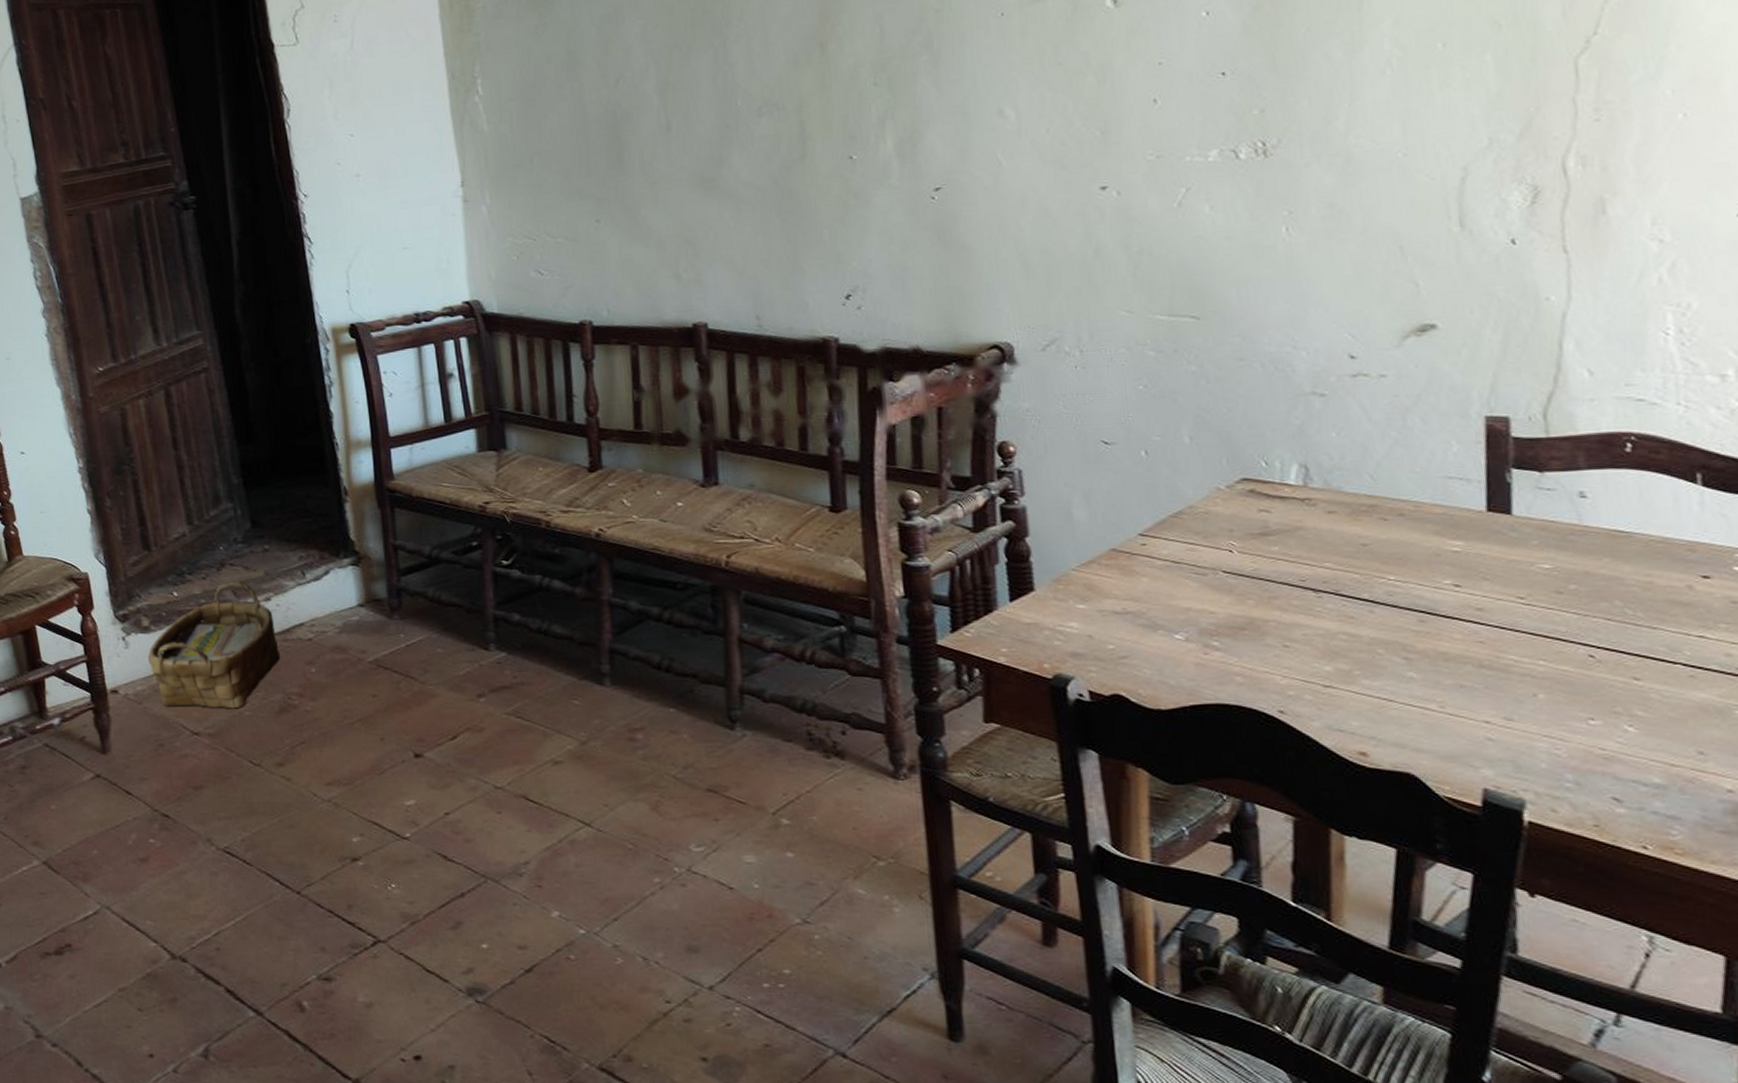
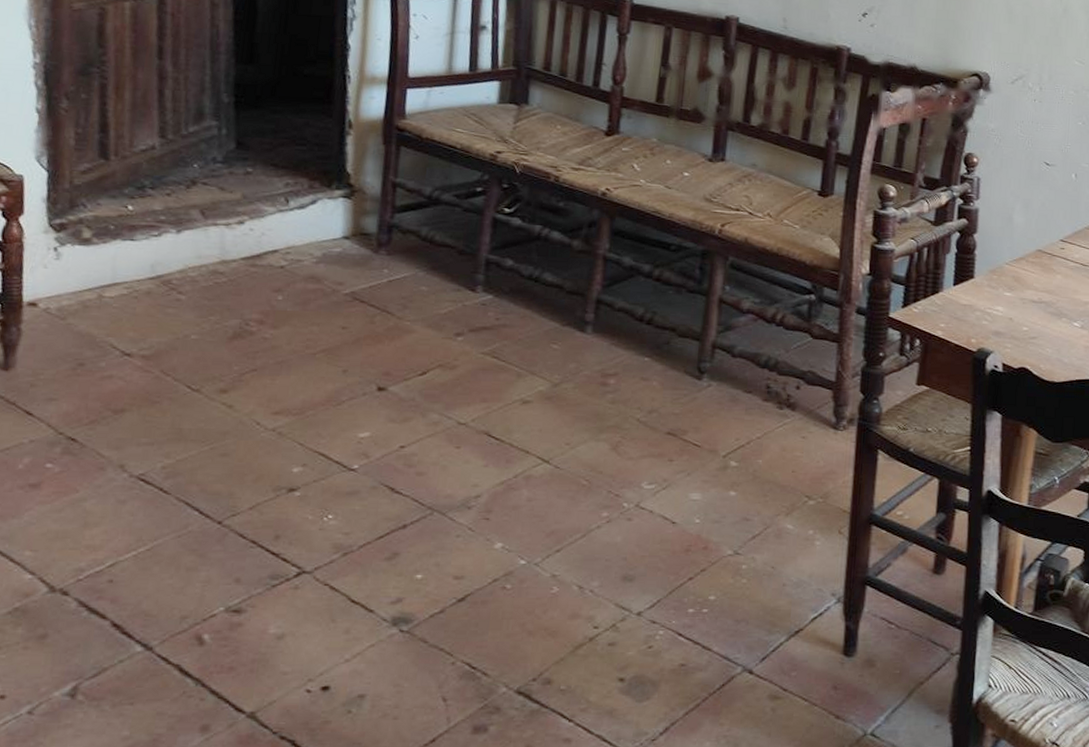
woven basket: present [148,581,281,709] -> none [82,200,245,331]

